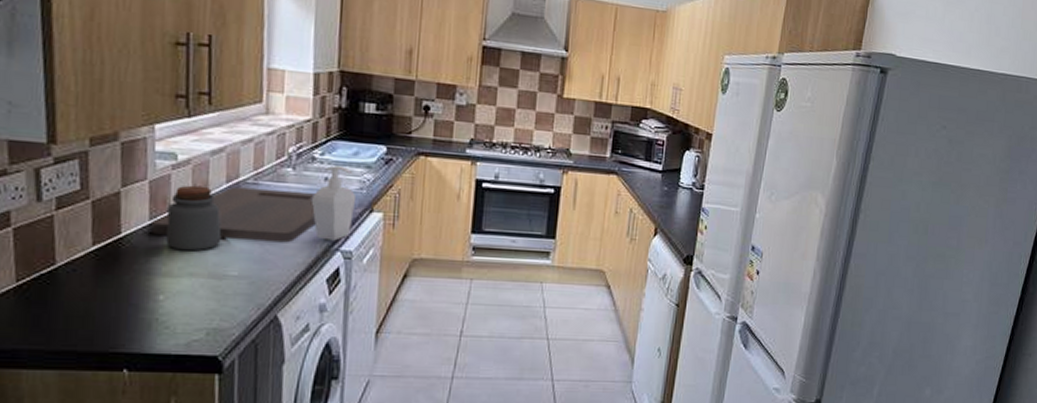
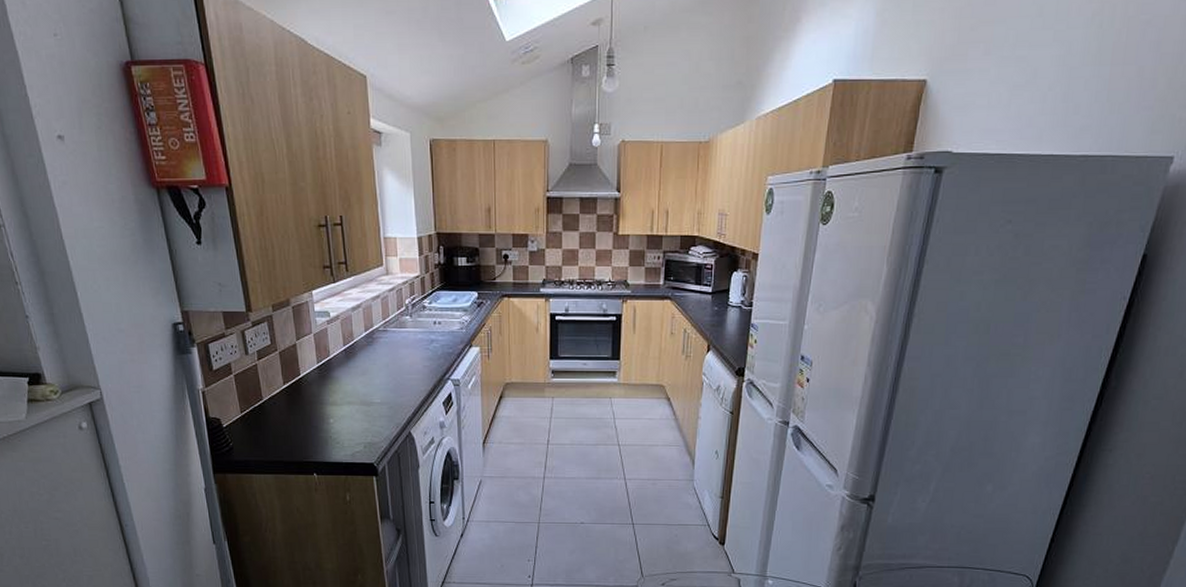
cutting board: present [151,186,316,243] -> none [319,334,431,376]
jar: present [166,185,222,252] -> none [328,335,366,385]
soap bottle: present [312,165,357,241] -> none [426,311,459,372]

